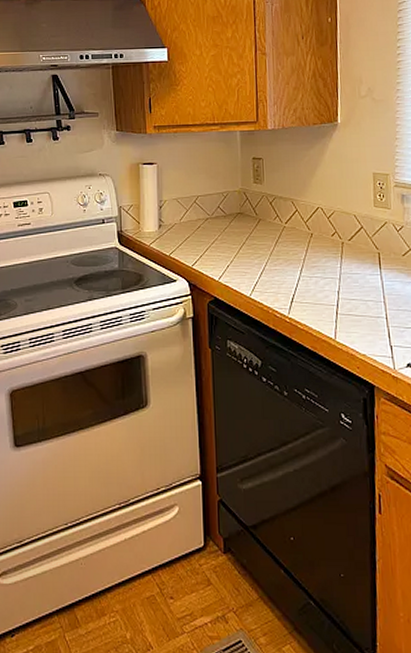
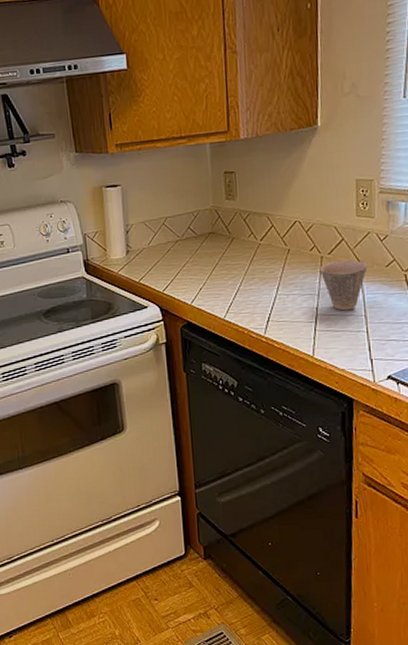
cup: none [340,247,386,296] -> present [319,260,368,311]

